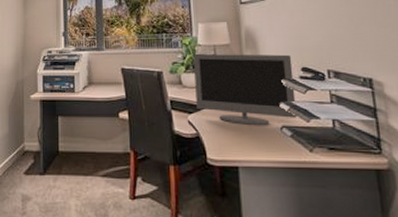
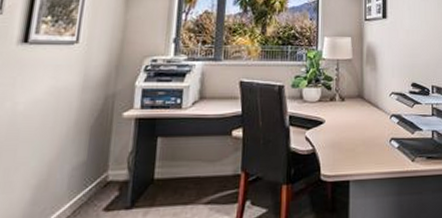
monitor: present [193,53,297,125] -> none [315,67,405,139]

